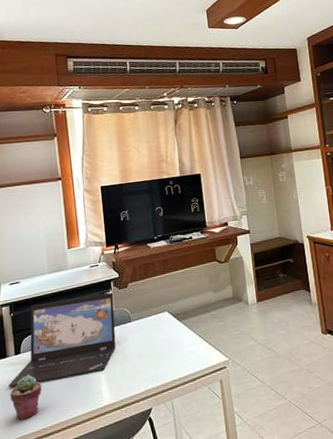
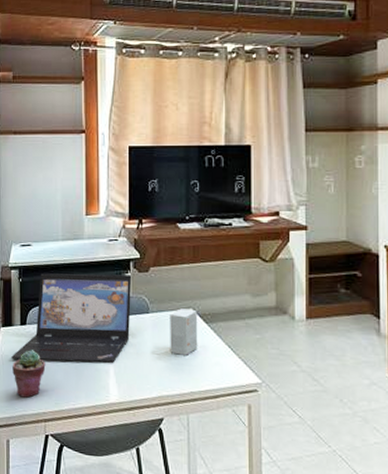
small box: none [148,311,175,352] -> present [170,308,198,355]

